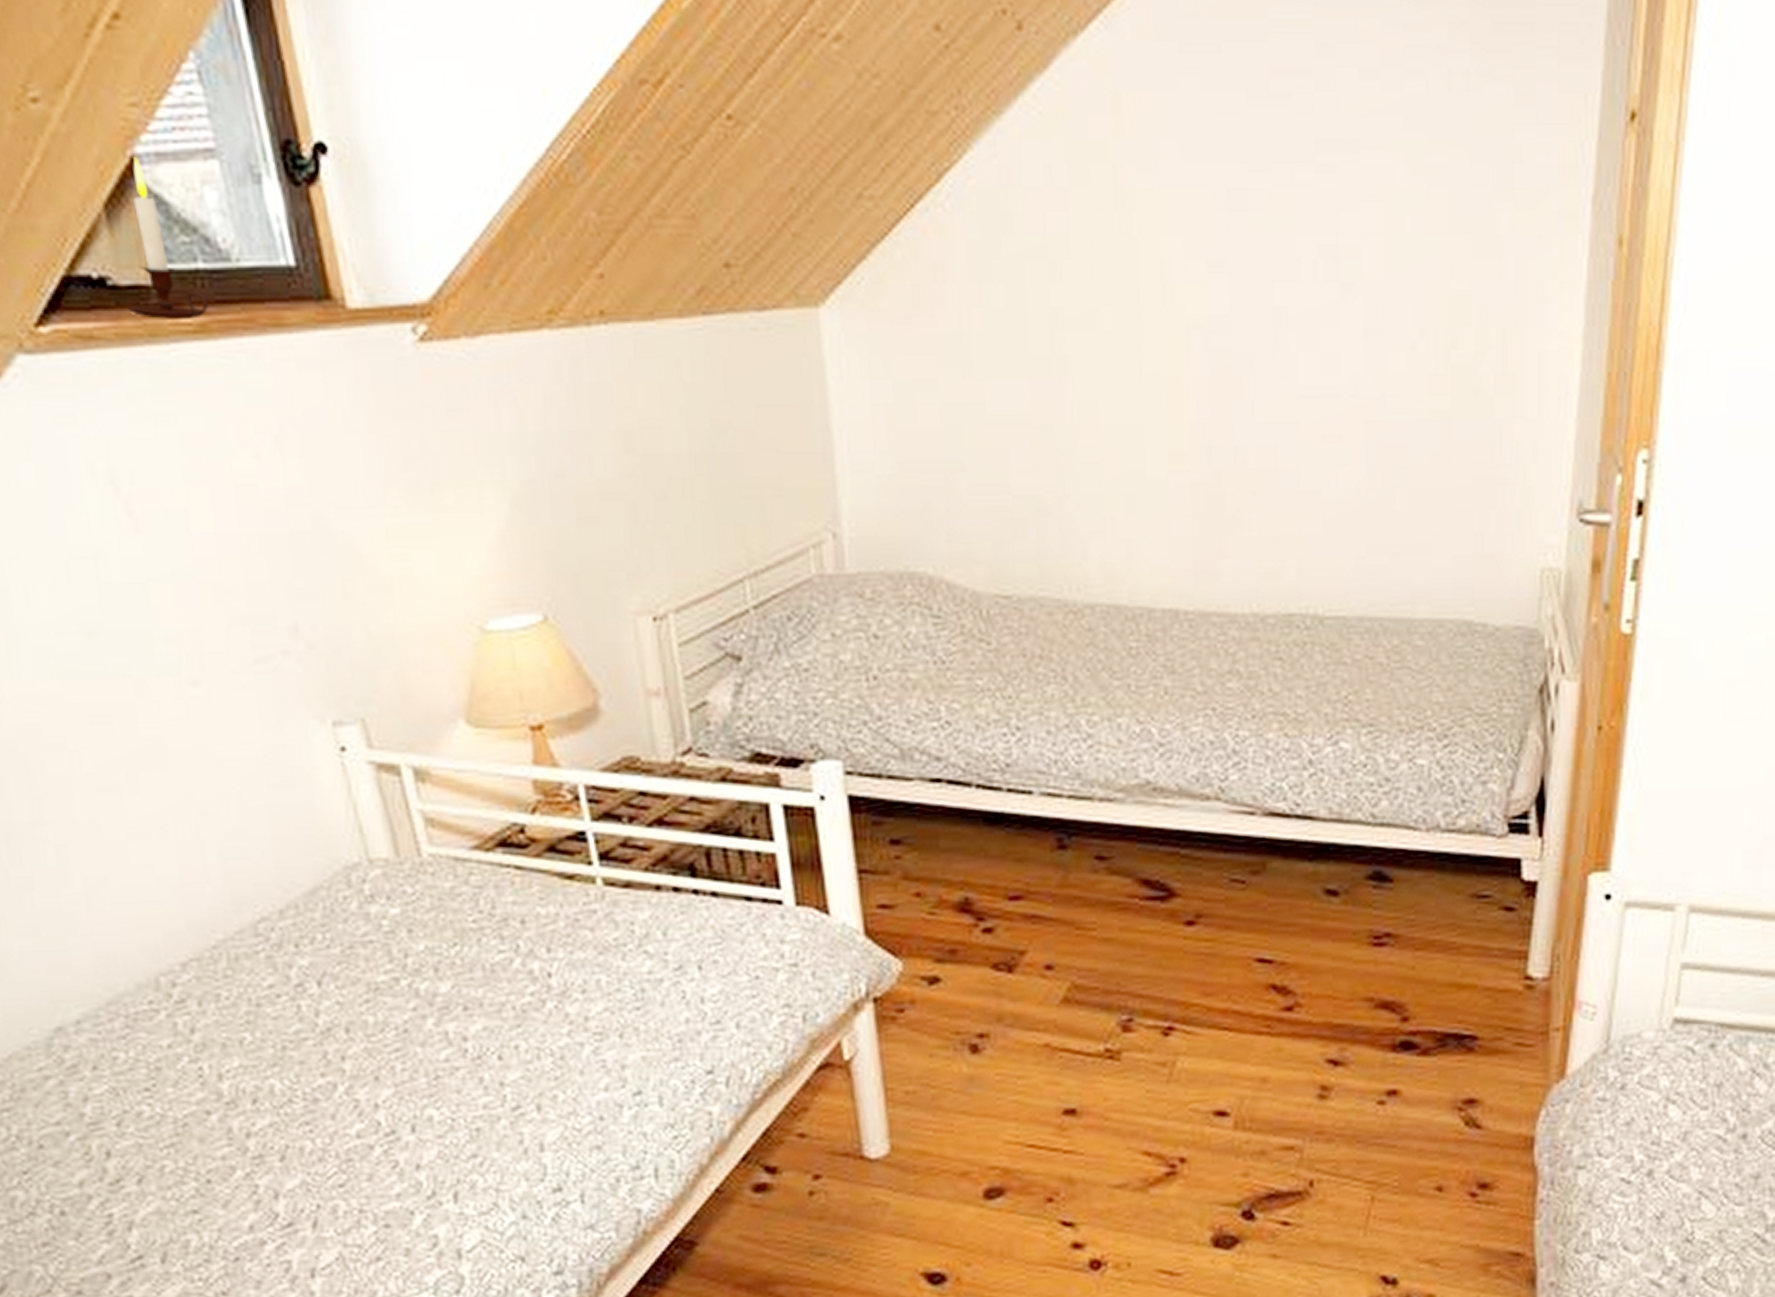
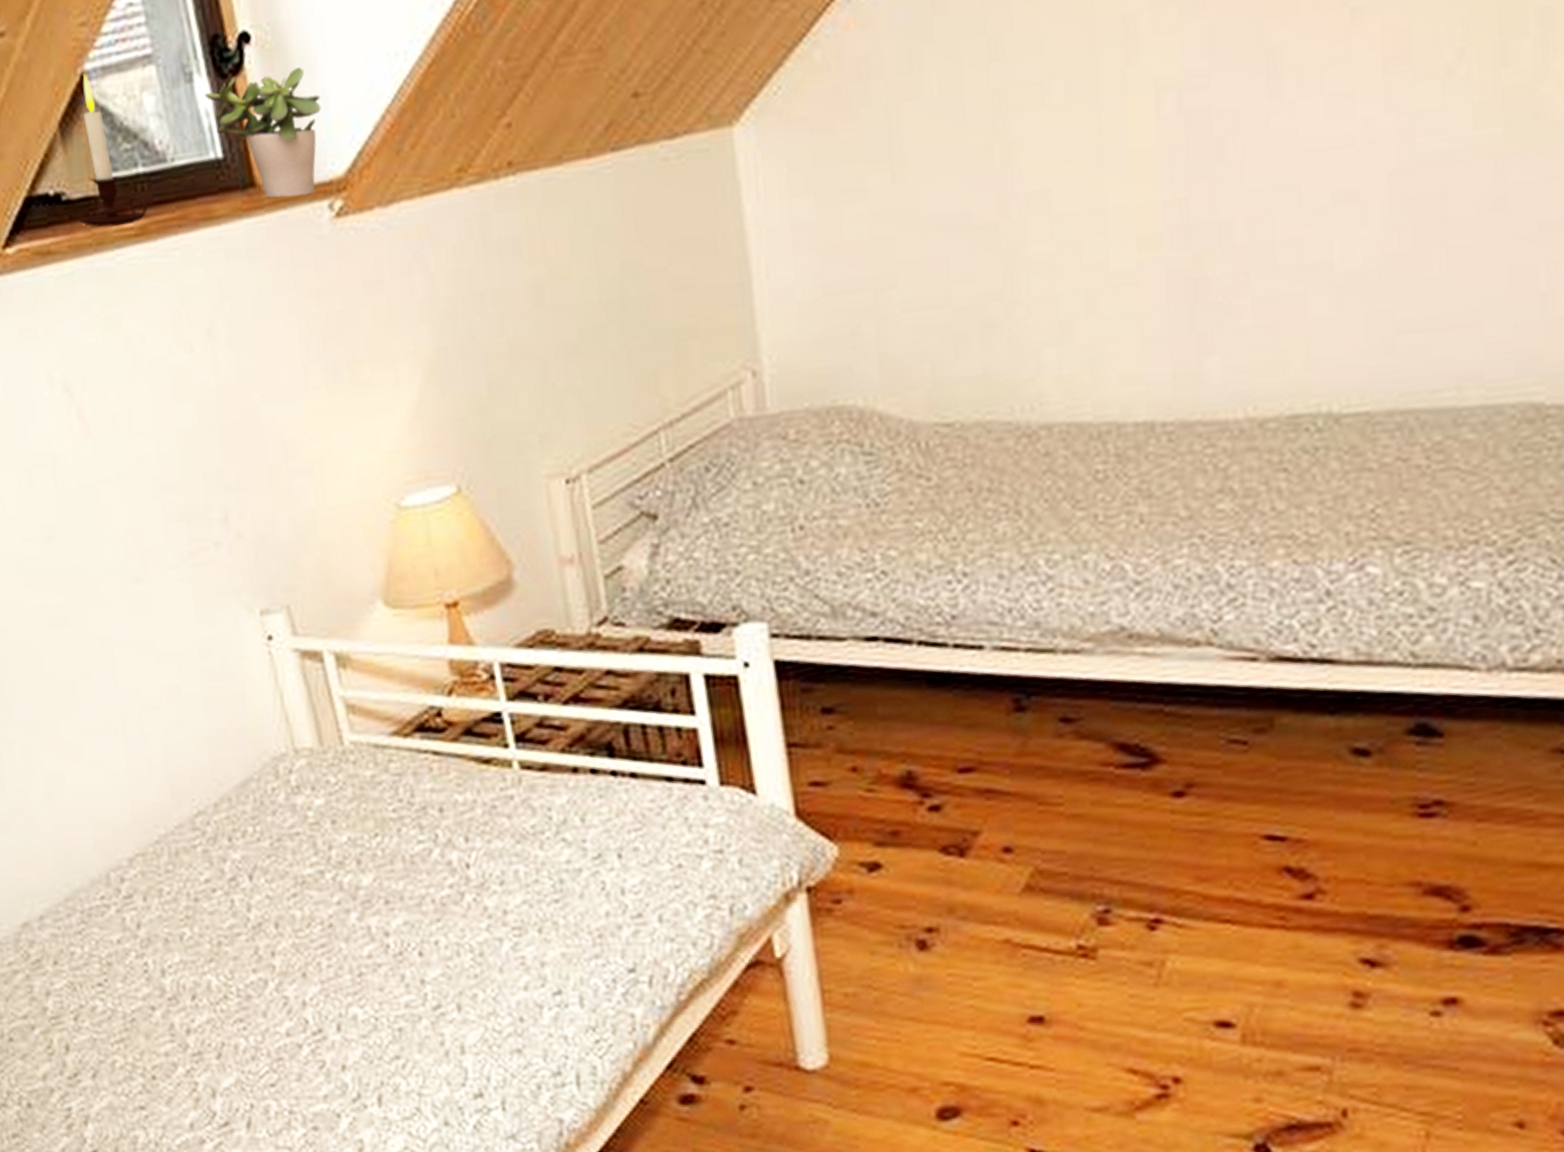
potted plant: none [275,186,405,316] -> present [204,67,321,199]

